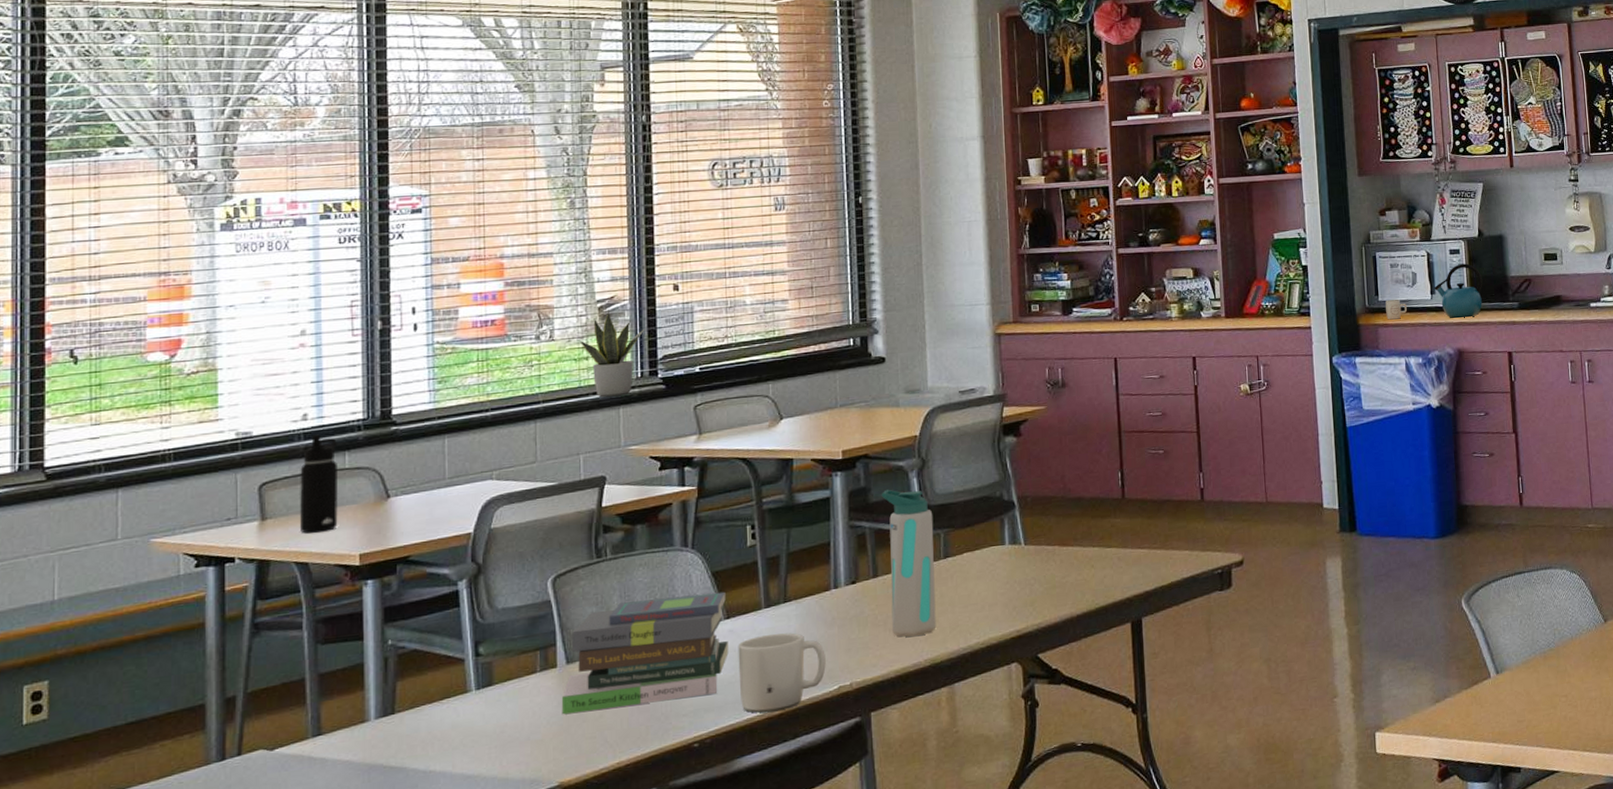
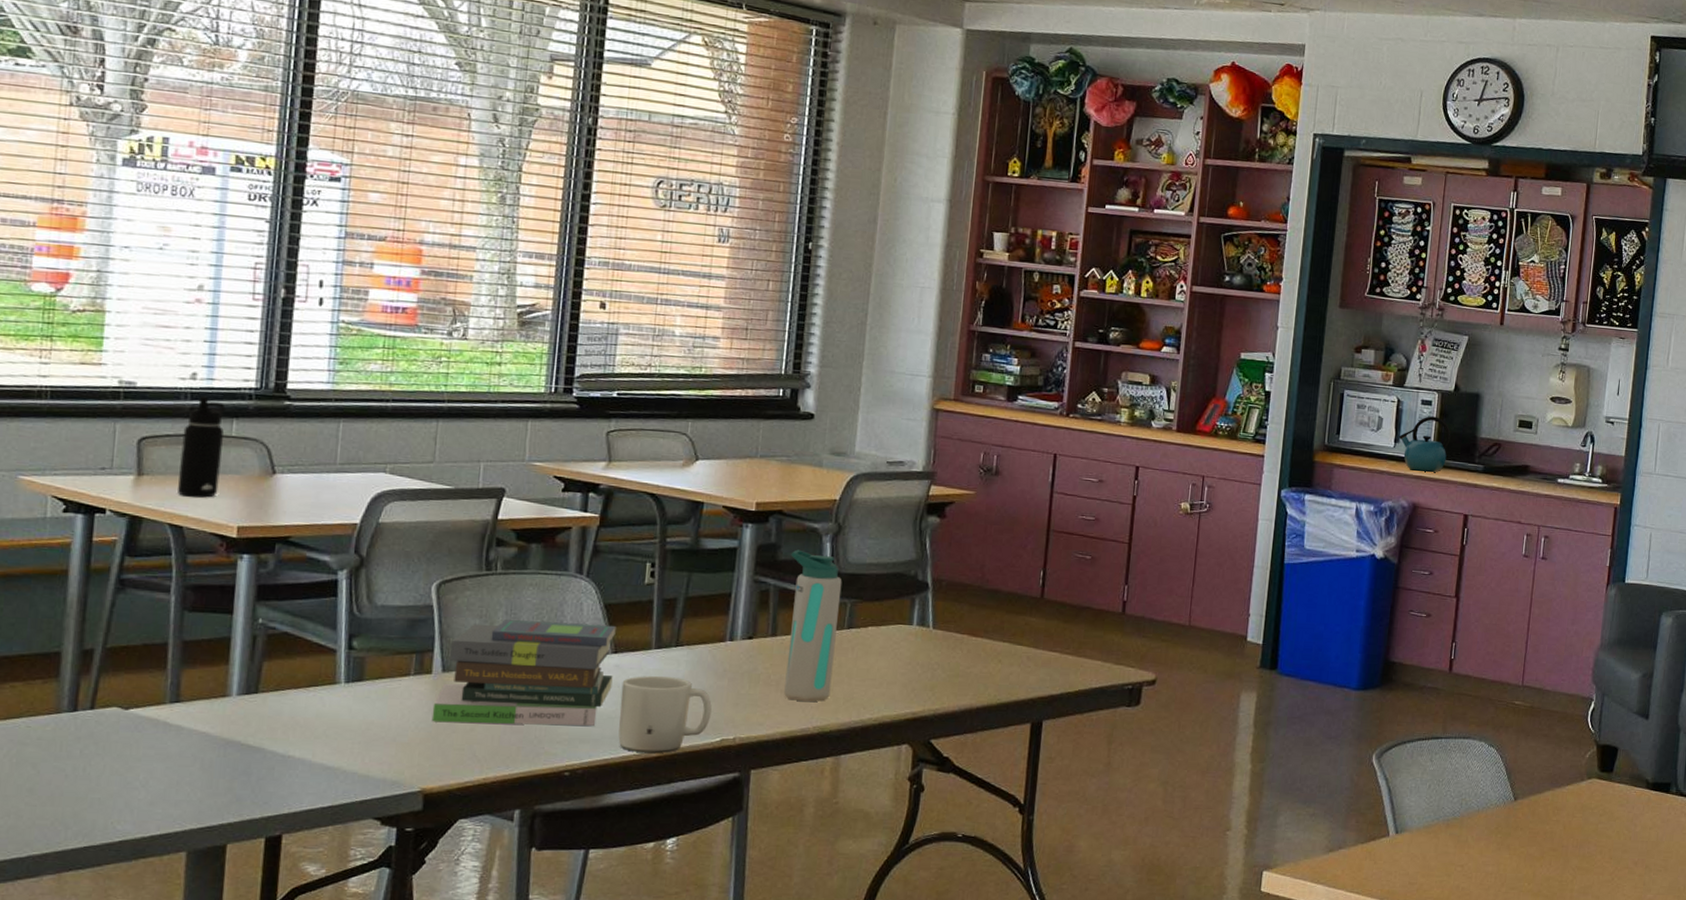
potted plant: present [579,310,647,398] -> none [493,317,567,409]
mug: present [1385,299,1407,320] -> none [1344,440,1367,463]

